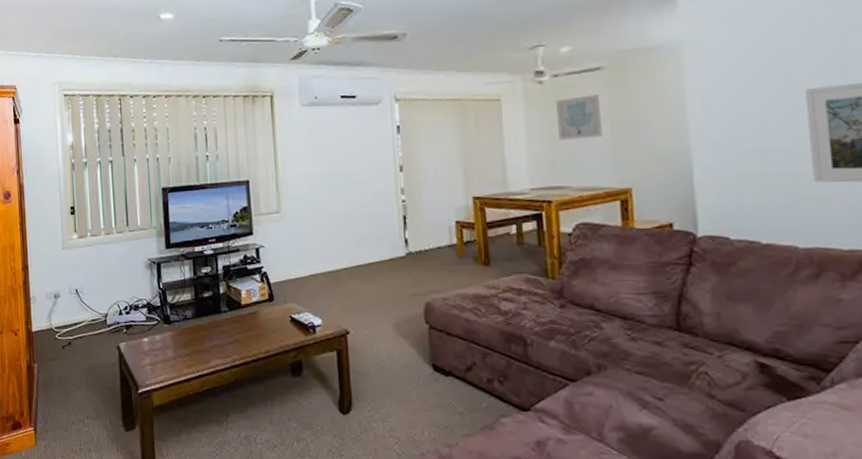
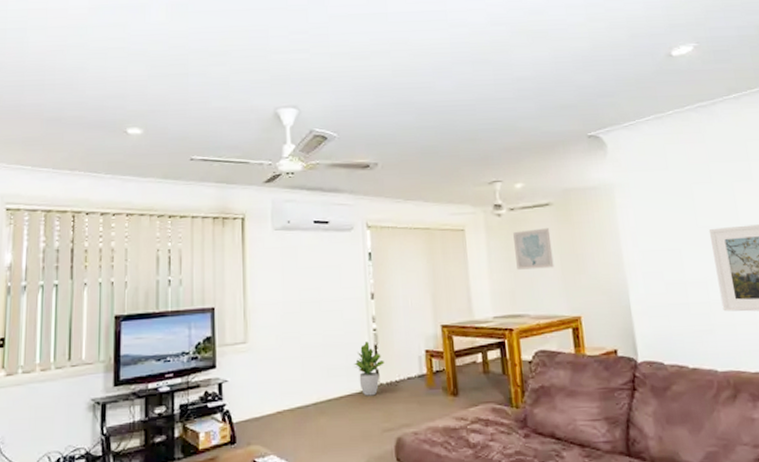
potted plant: none [383,212,414,263] -> present [354,341,385,396]

